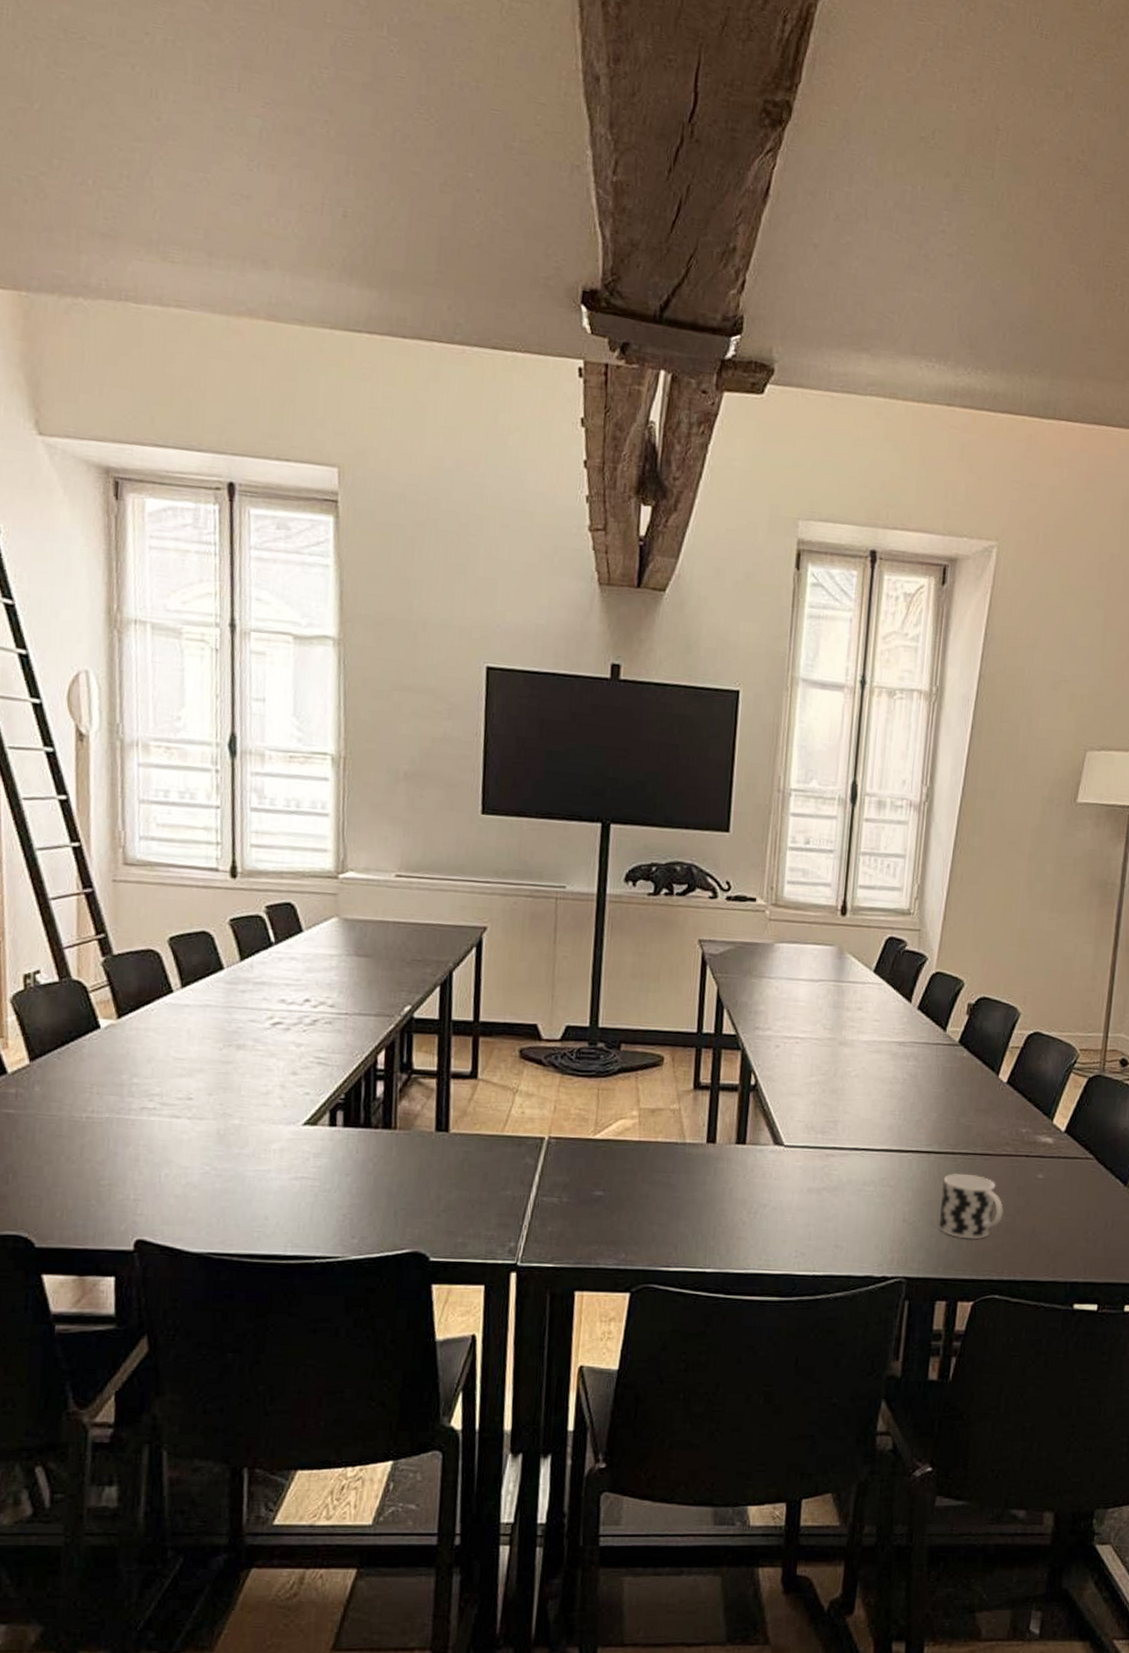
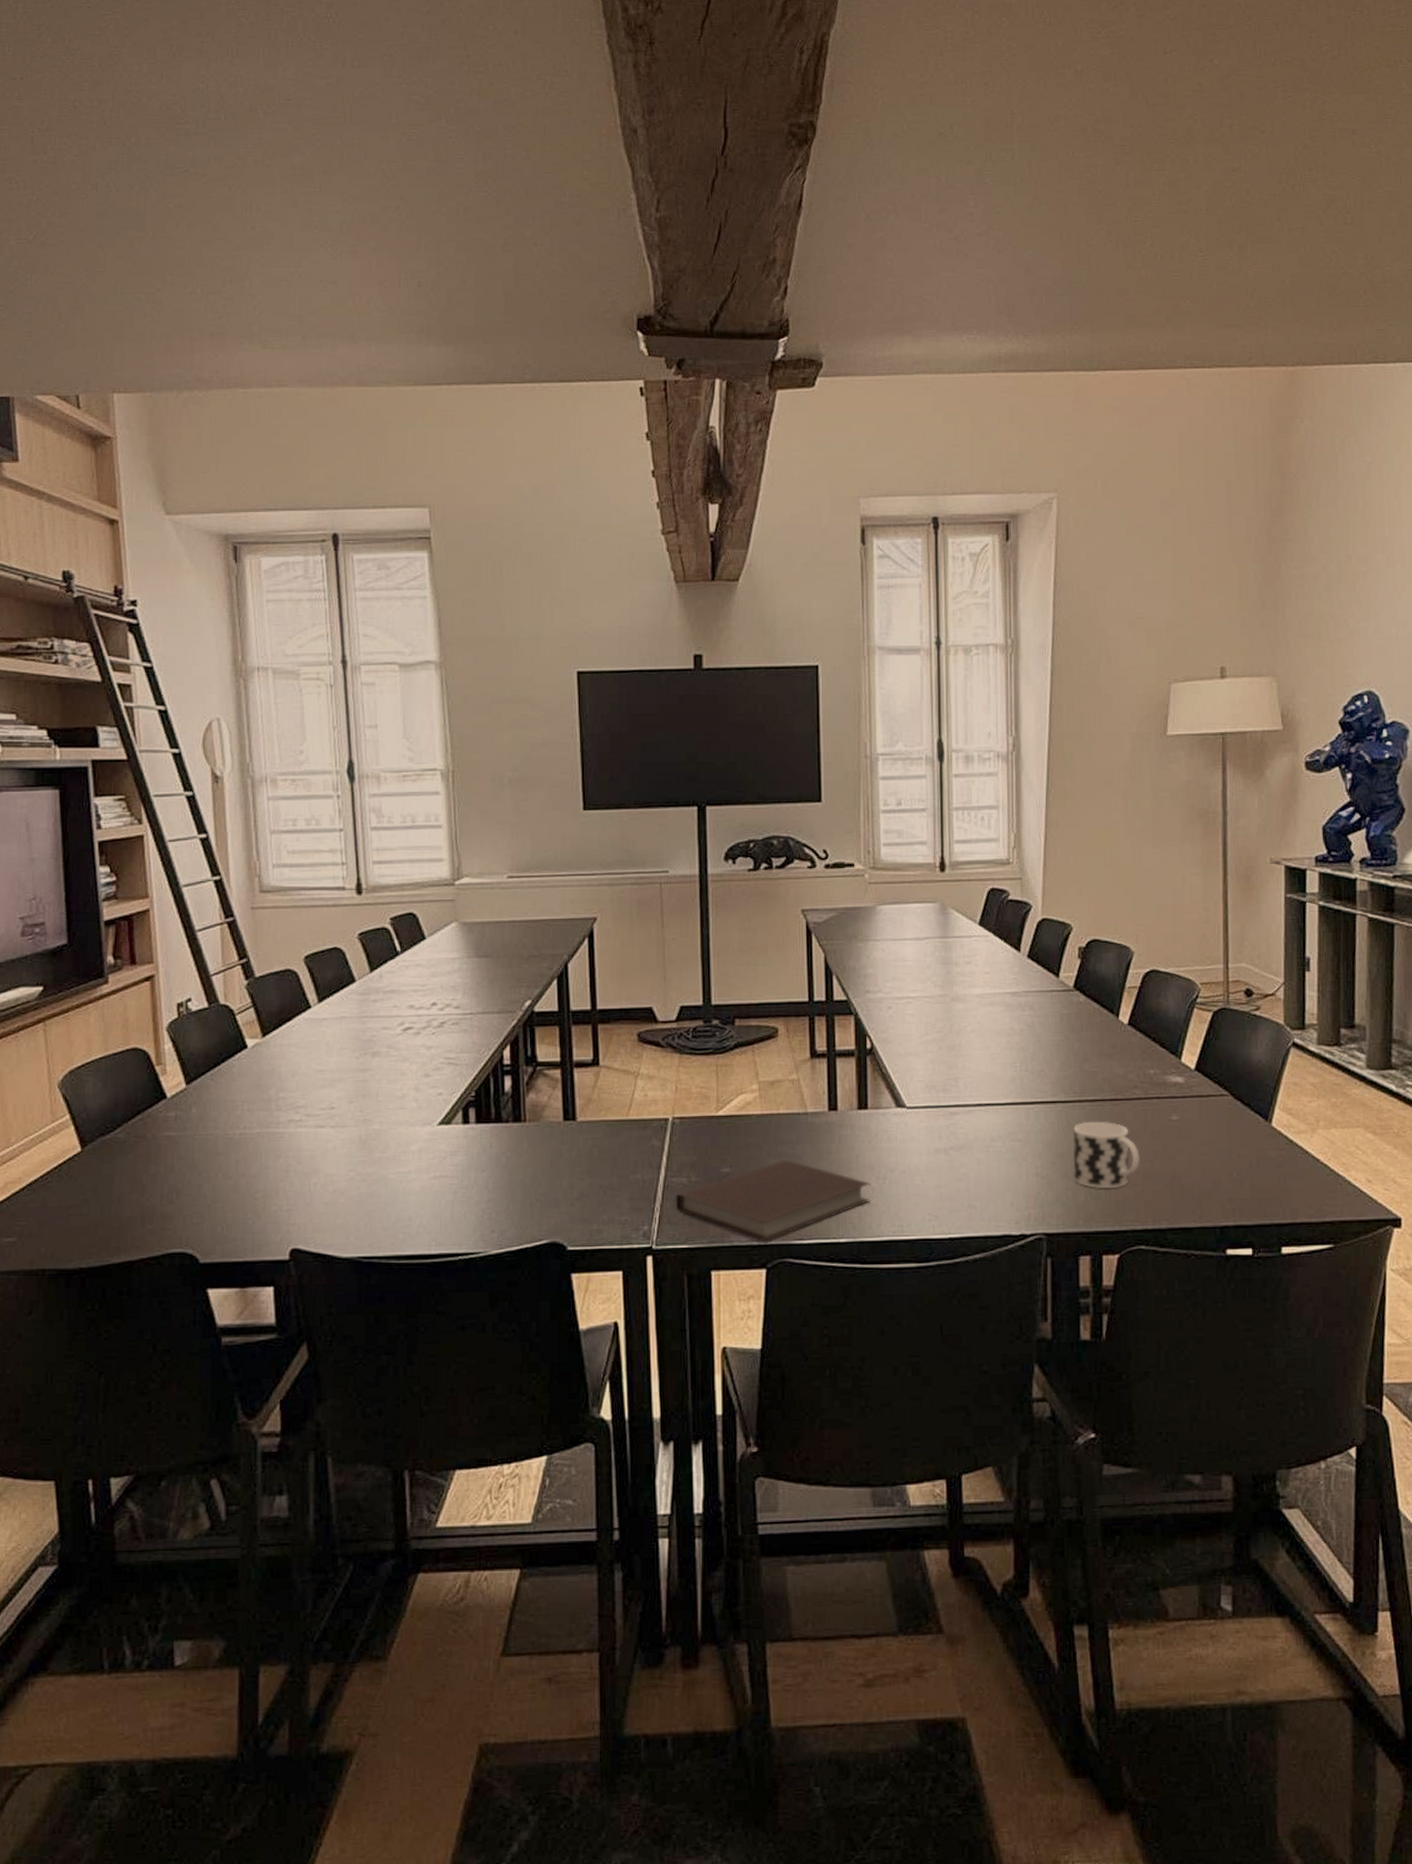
notebook: none [544,1187,742,1267] -> present [675,1159,871,1242]

